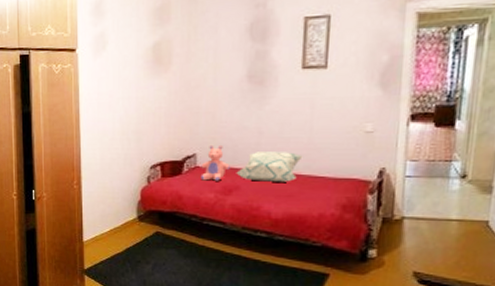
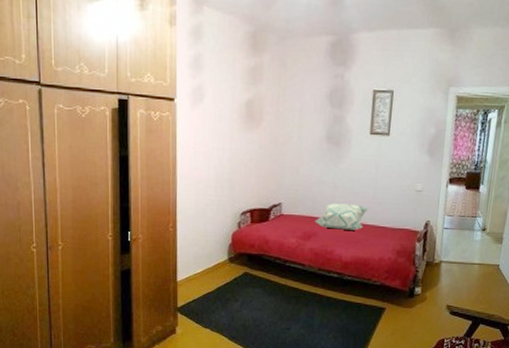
teddy bear: present [200,144,230,181] -> none [285,195,310,228]

